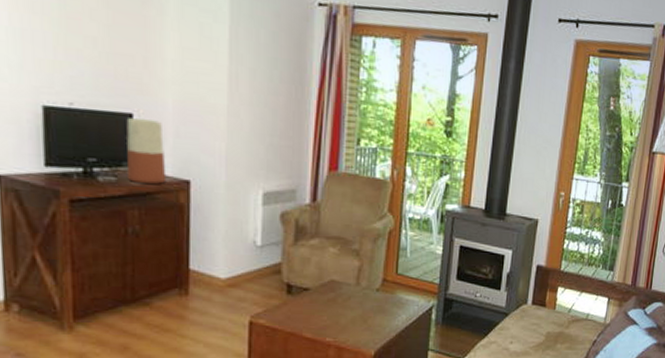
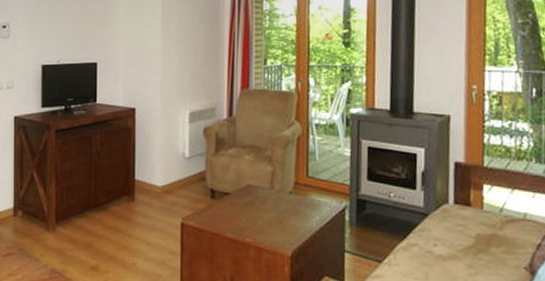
vase: present [126,118,167,185] -> none [92,65,119,114]

